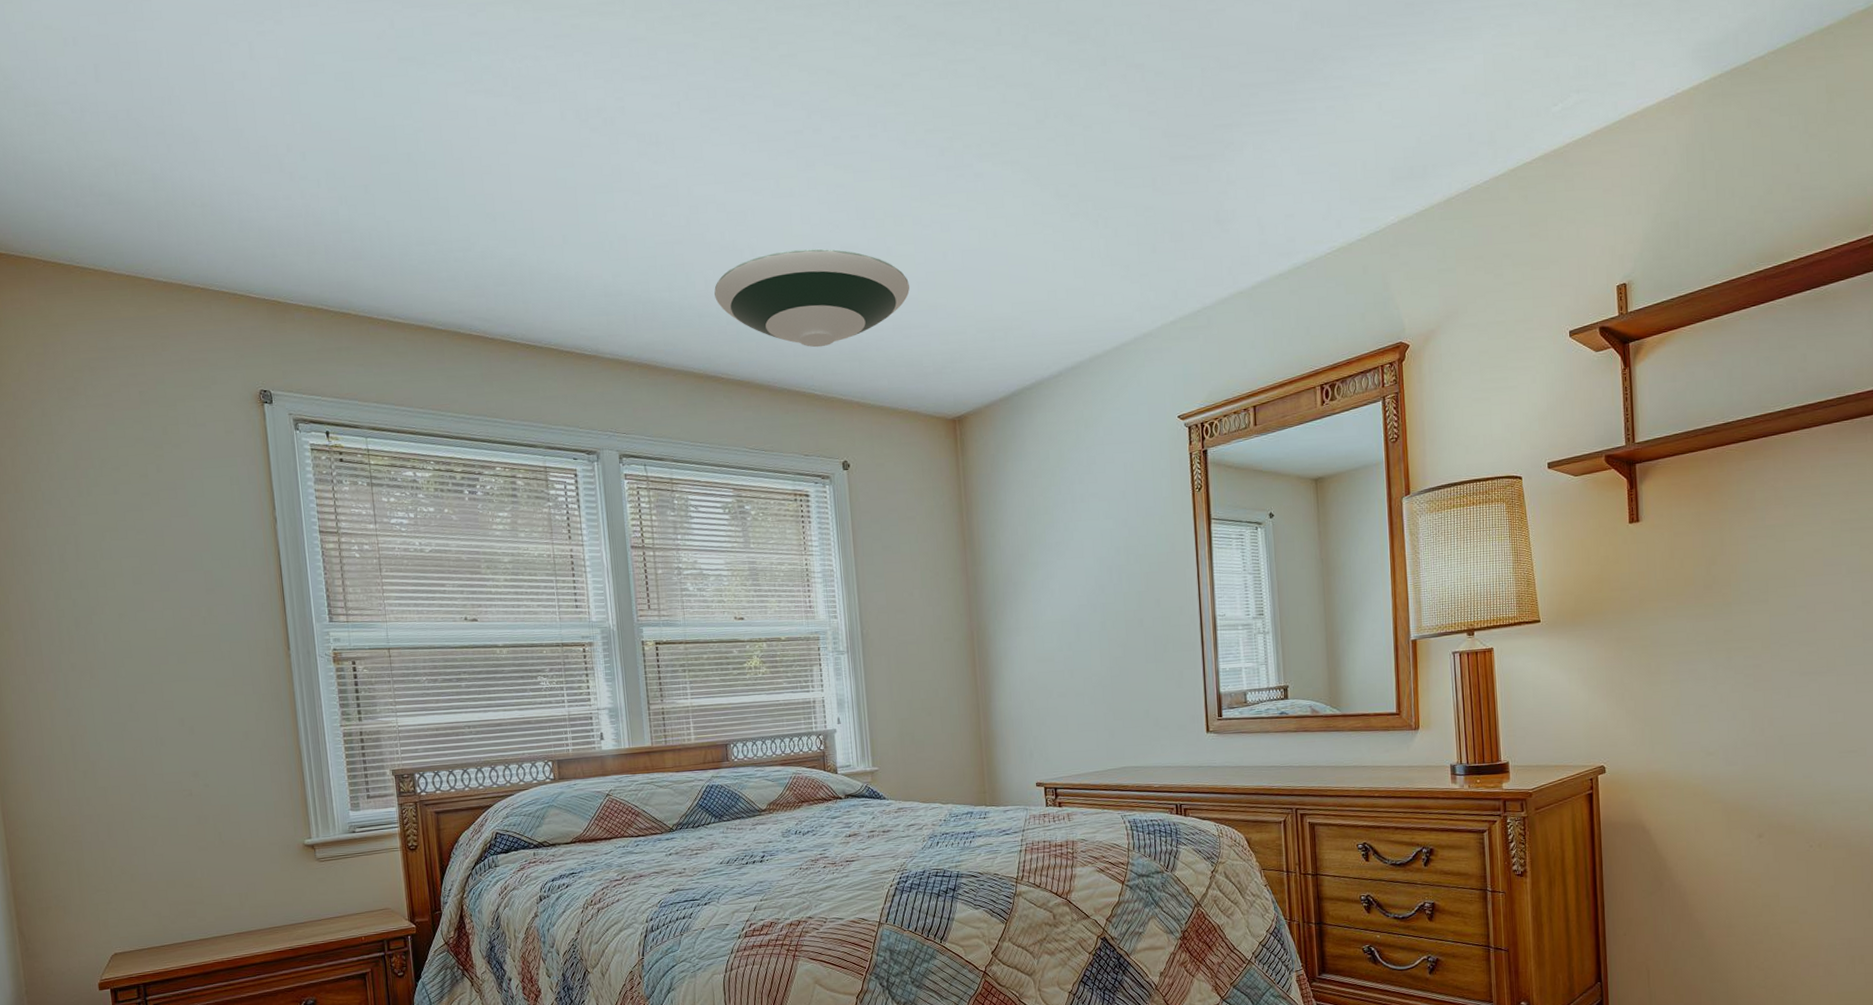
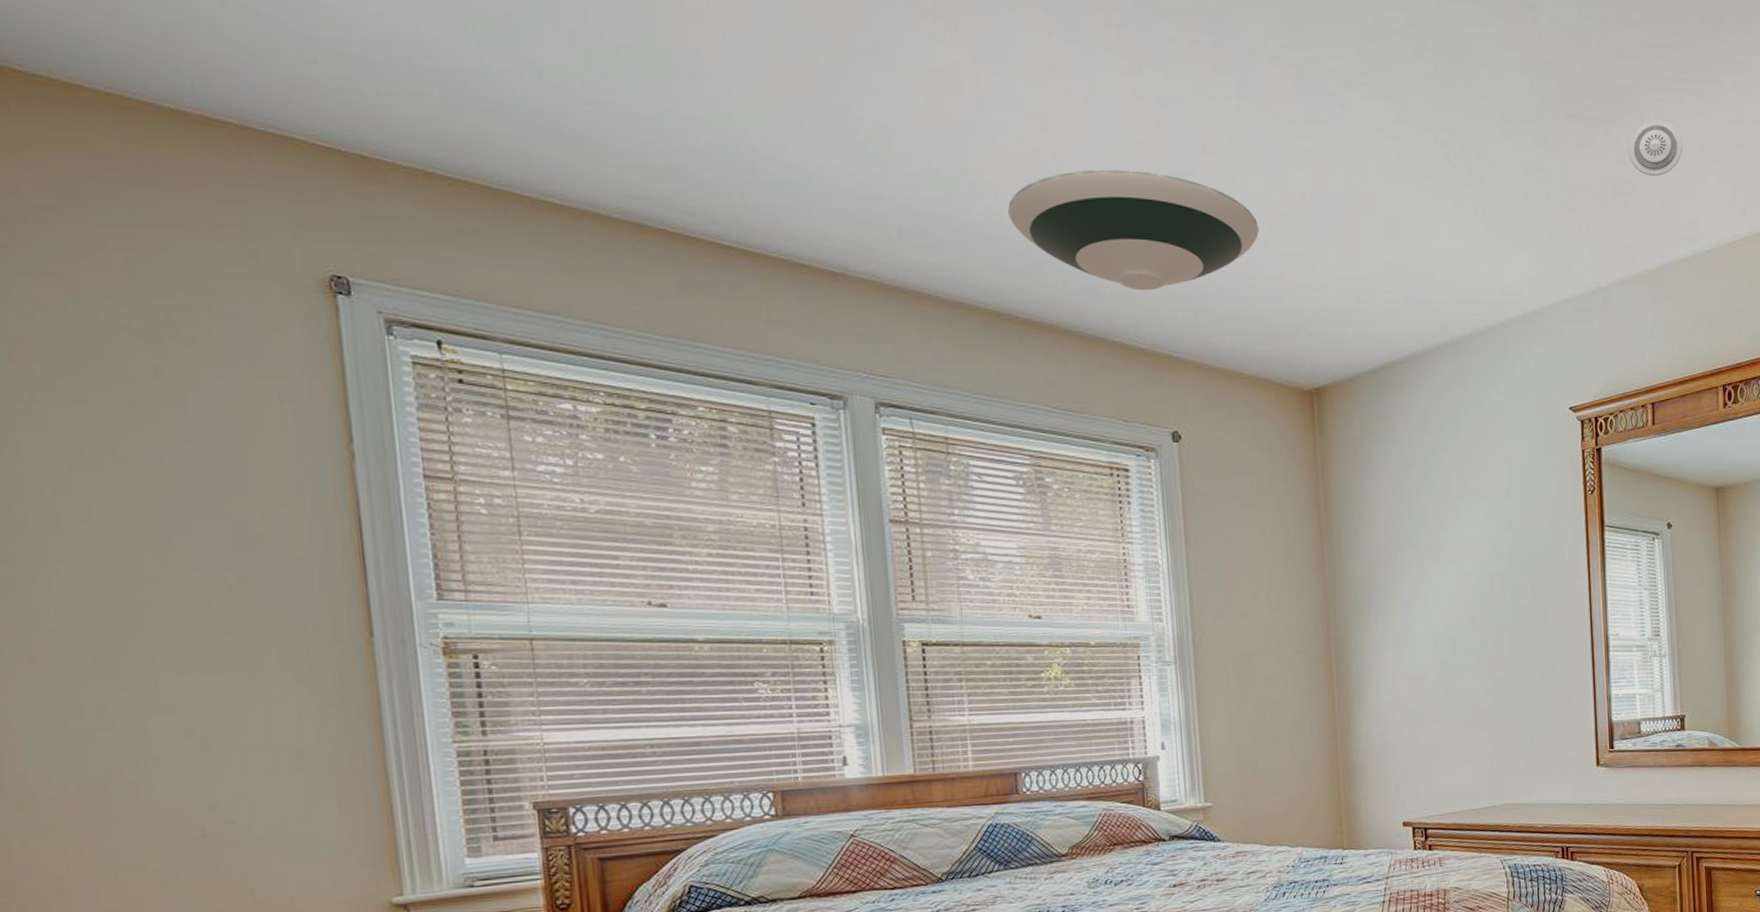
smoke detector: none [1229,151,1280,203] -> present [1628,120,1683,177]

